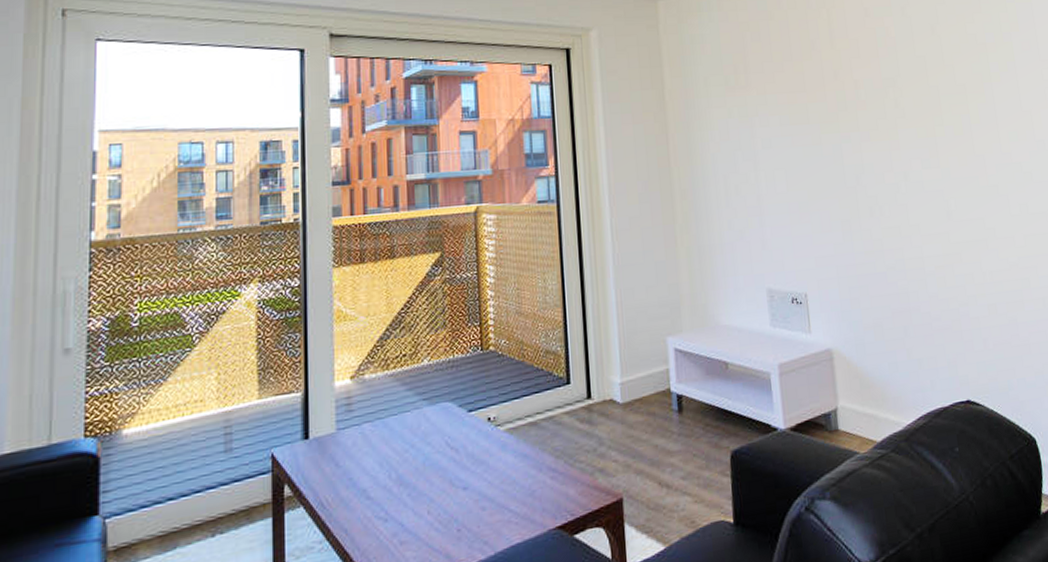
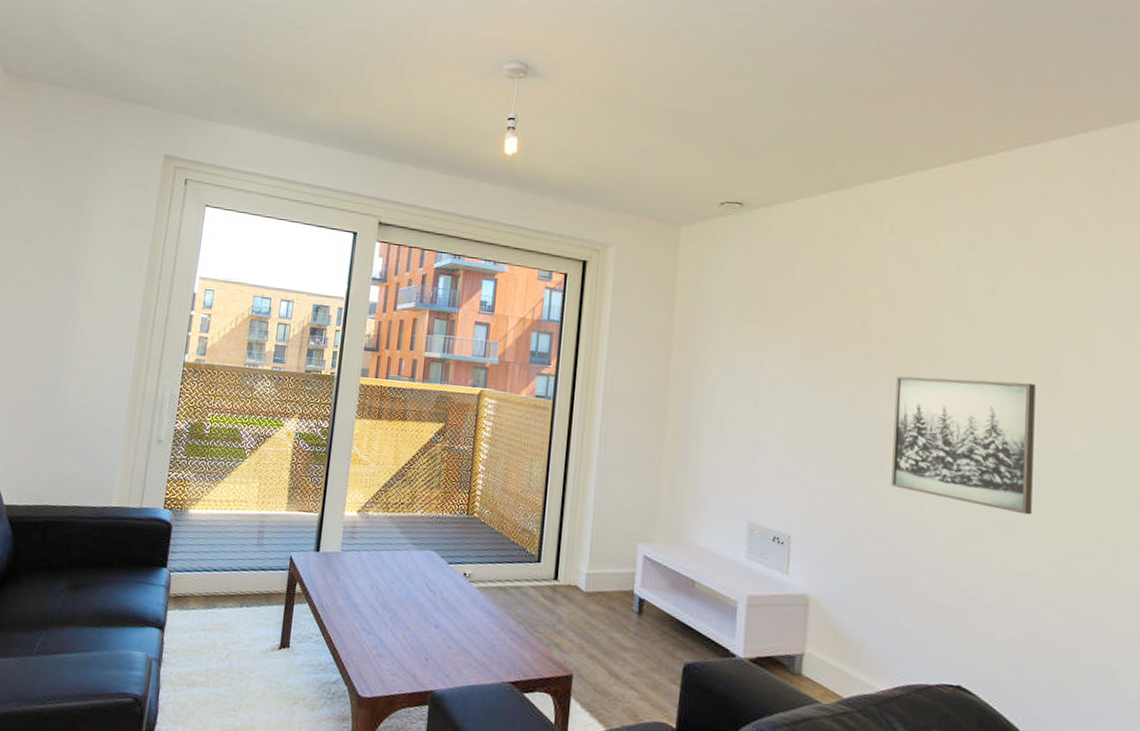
wall art: none [870,107,996,228] -> present [891,375,1036,515]

